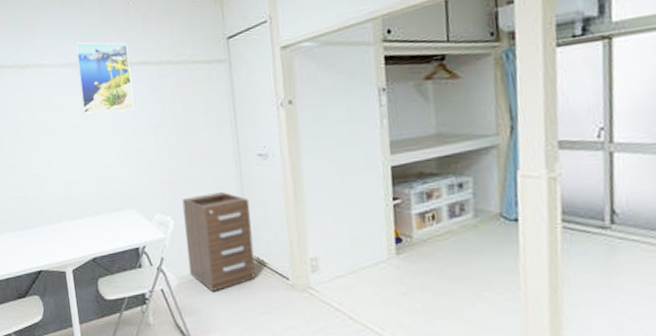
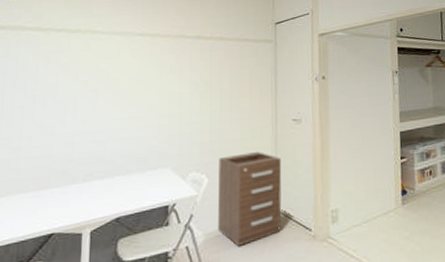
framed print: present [75,42,135,114] -> none [131,15,184,78]

